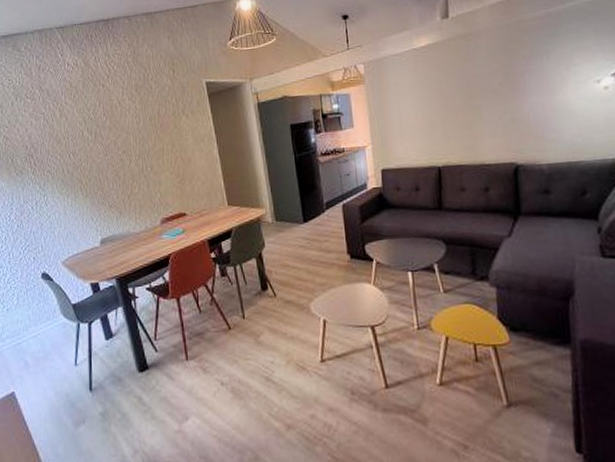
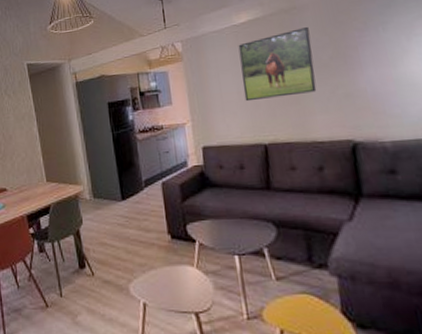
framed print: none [417,54,487,126] -> present [238,27,317,102]

